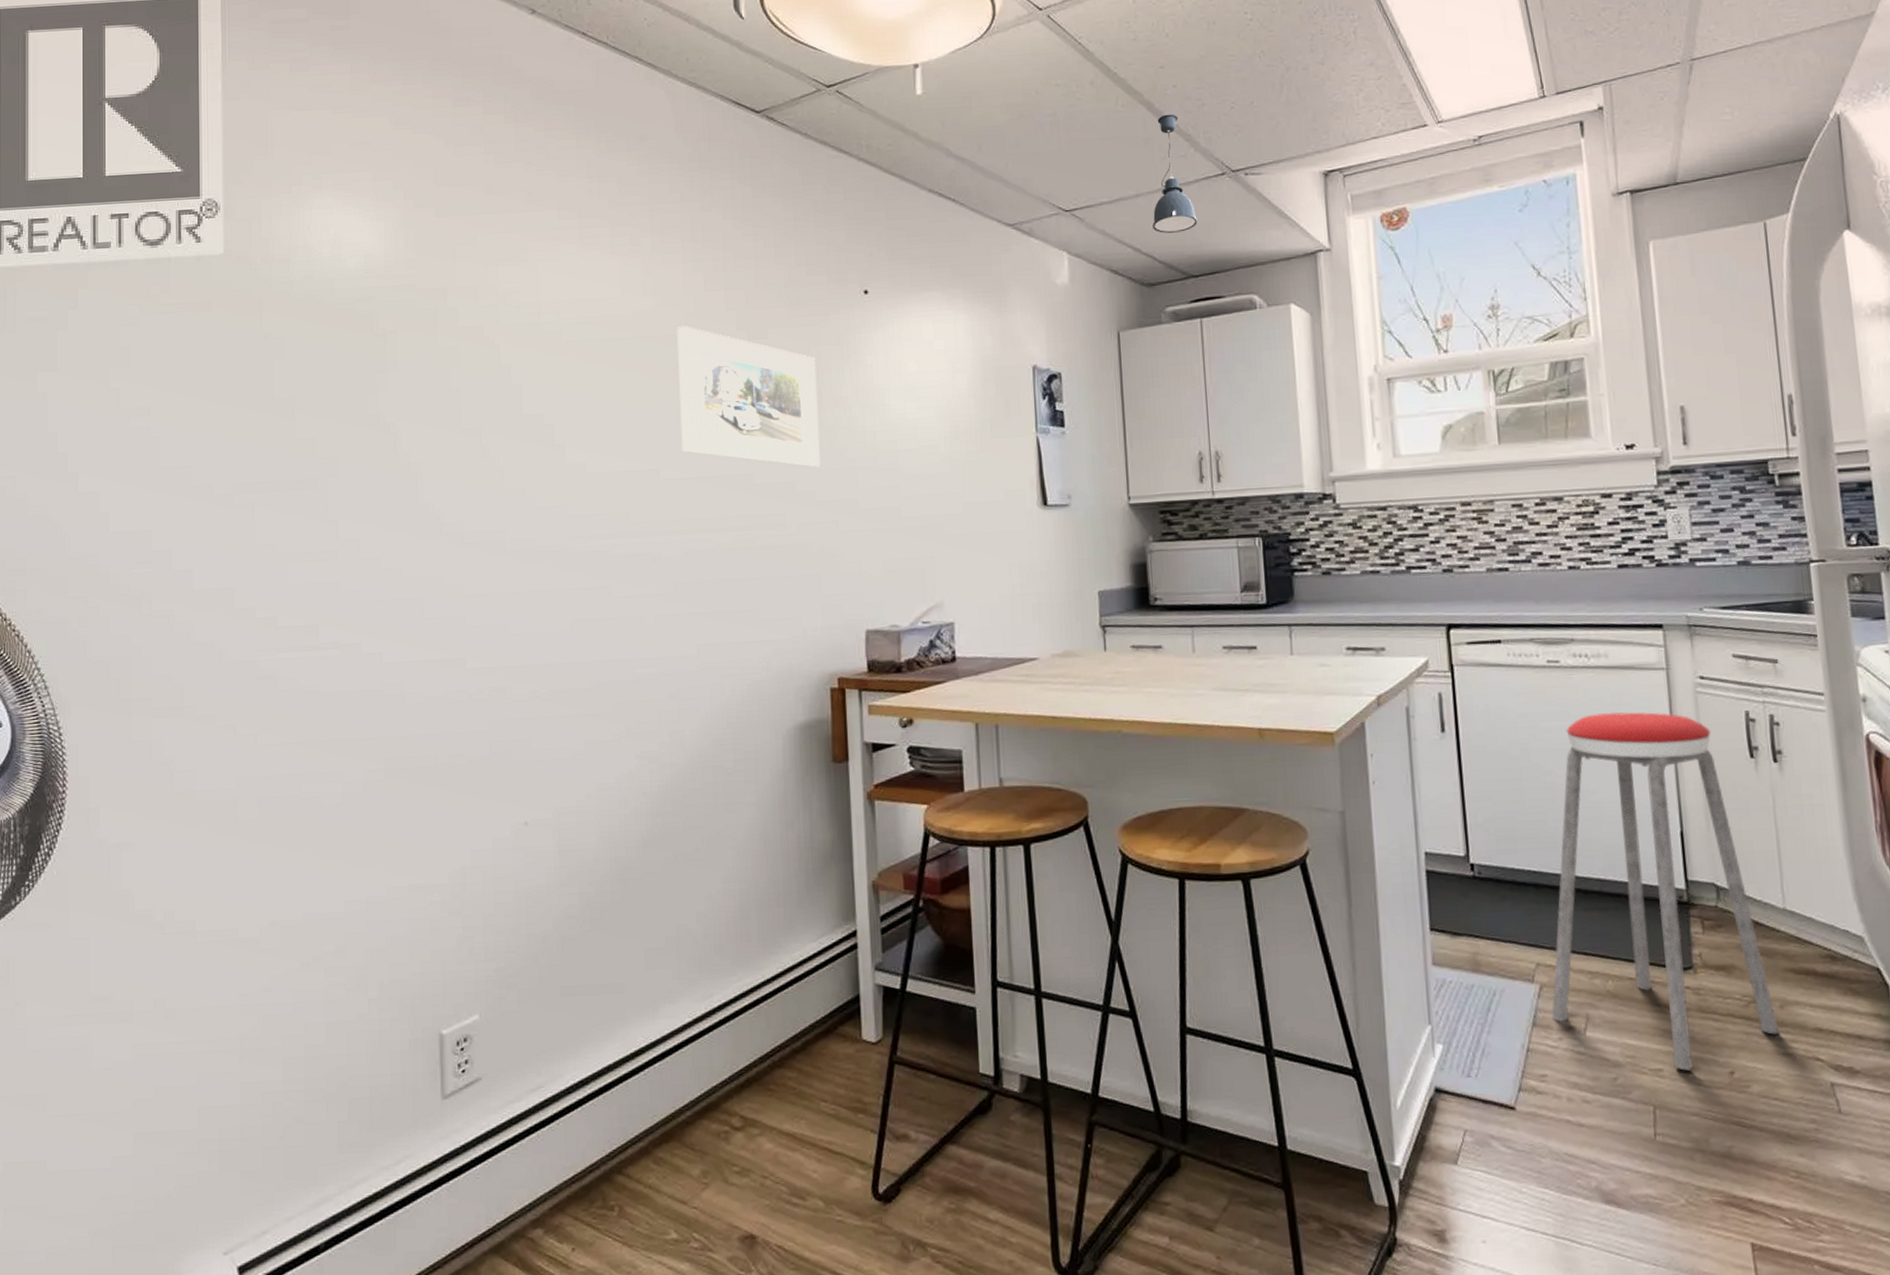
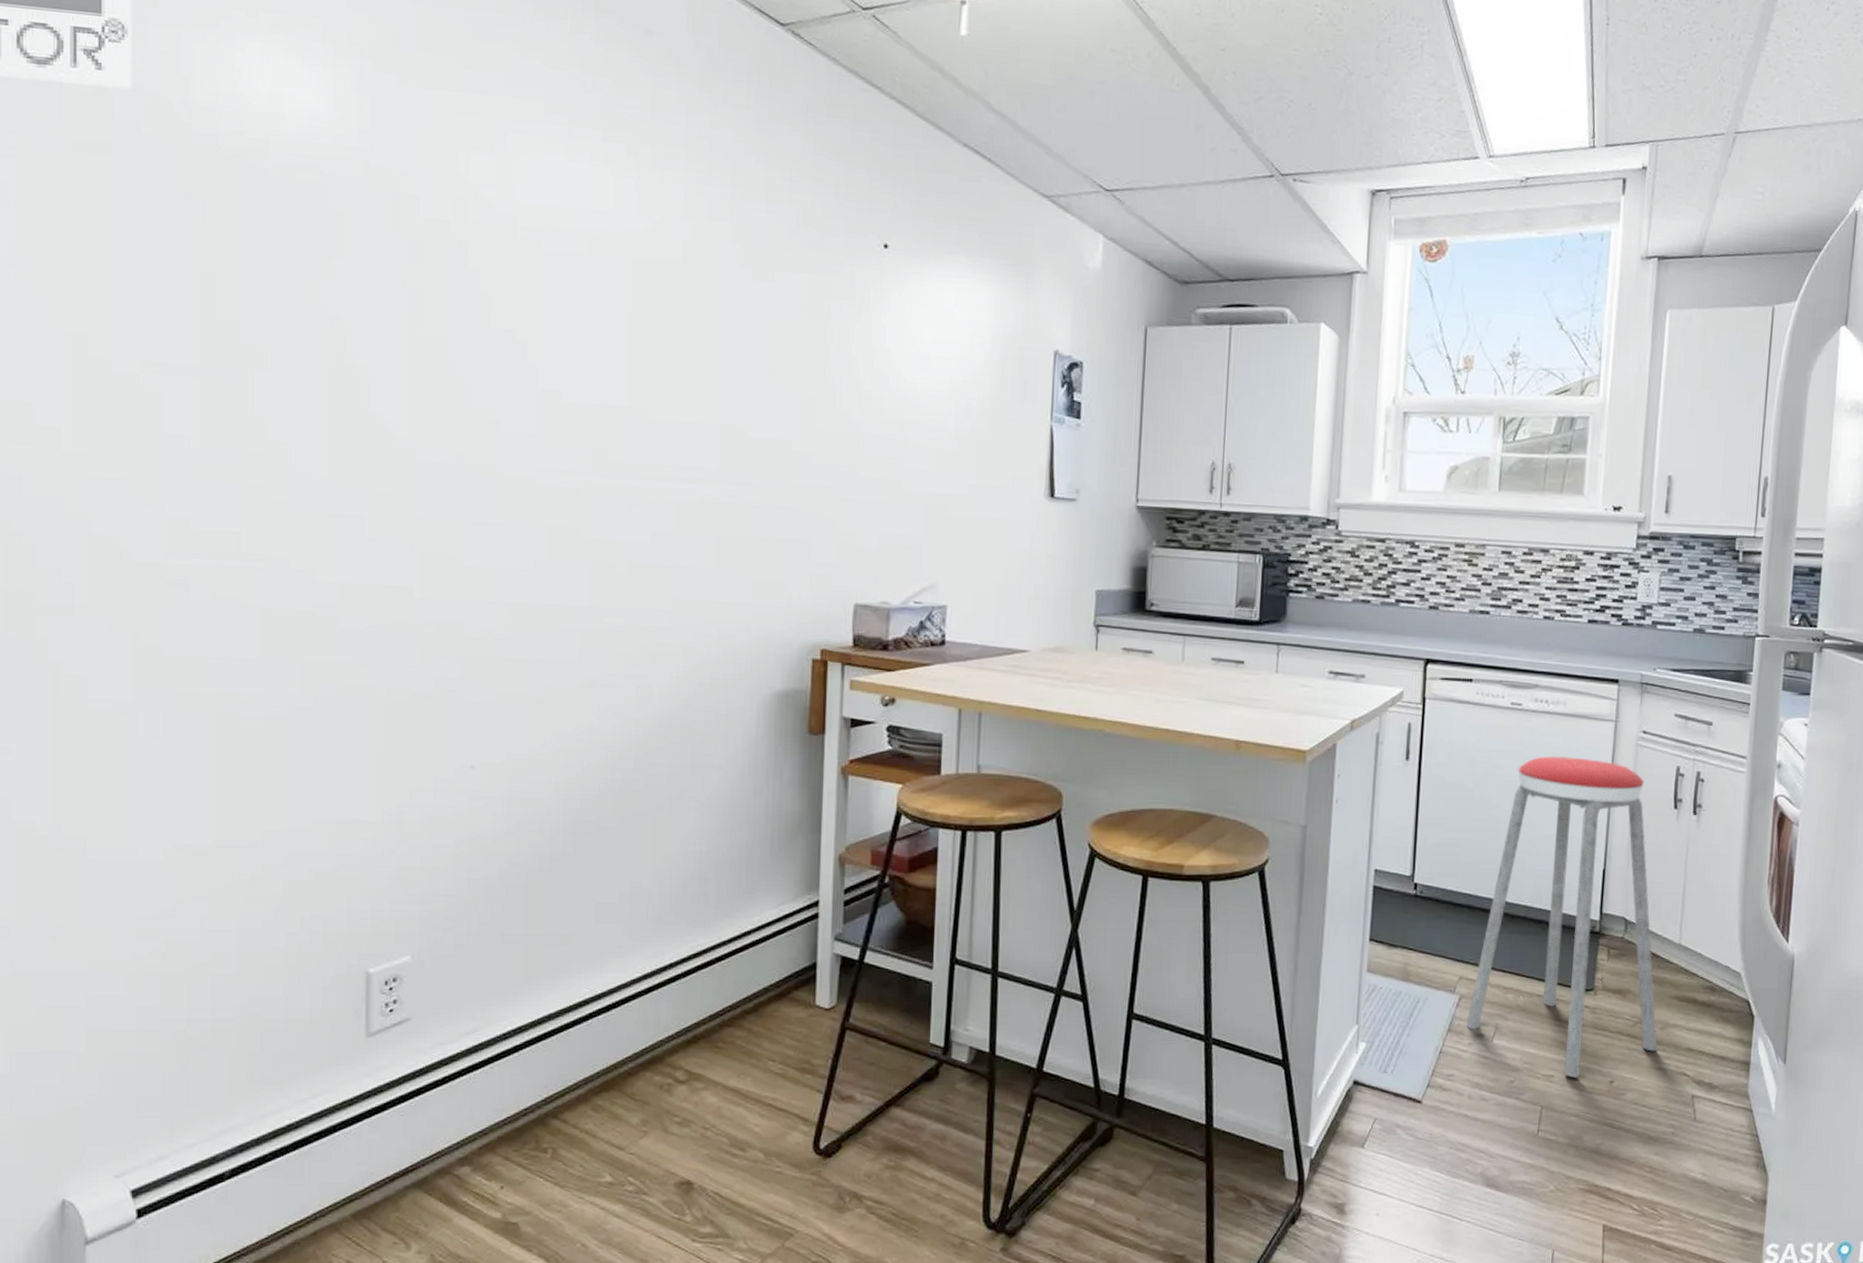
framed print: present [677,325,820,468] -> none [670,253,825,428]
pendant light: present [1152,114,1198,233] -> none [1194,102,1240,232]

